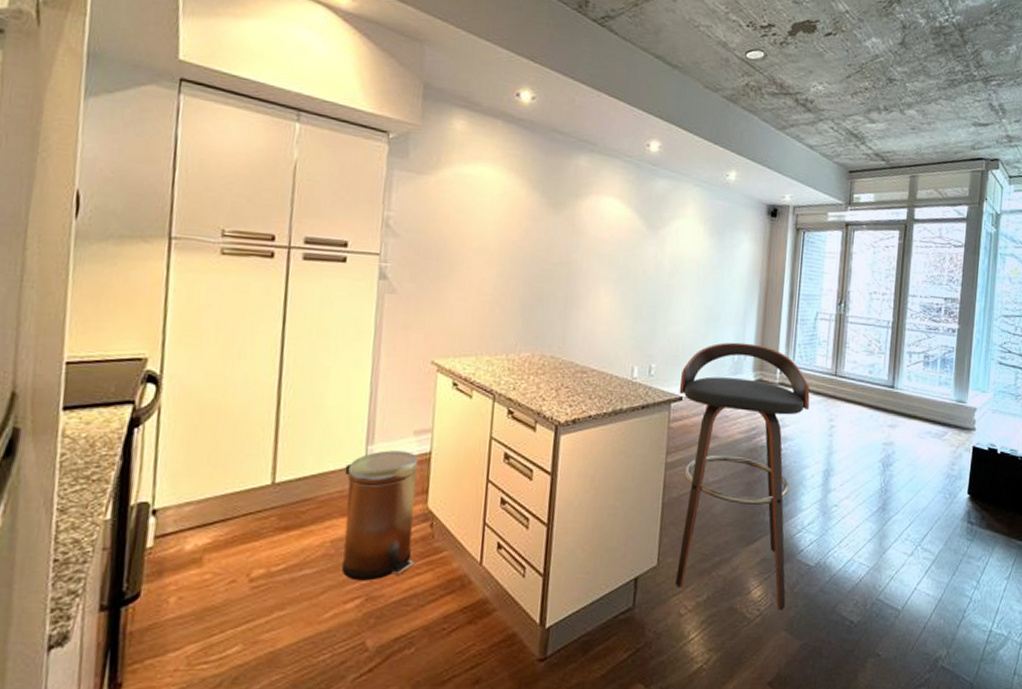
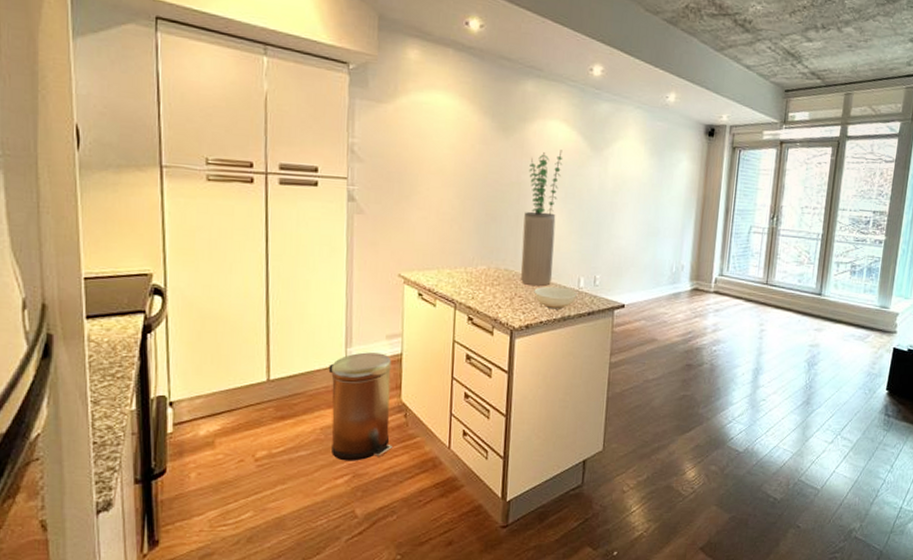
vase: none [568,228,617,377] -> present [520,150,563,287]
bowl: none [582,376,631,402] -> present [534,286,578,310]
bar stool: present [676,342,810,610] -> none [619,254,743,488]

